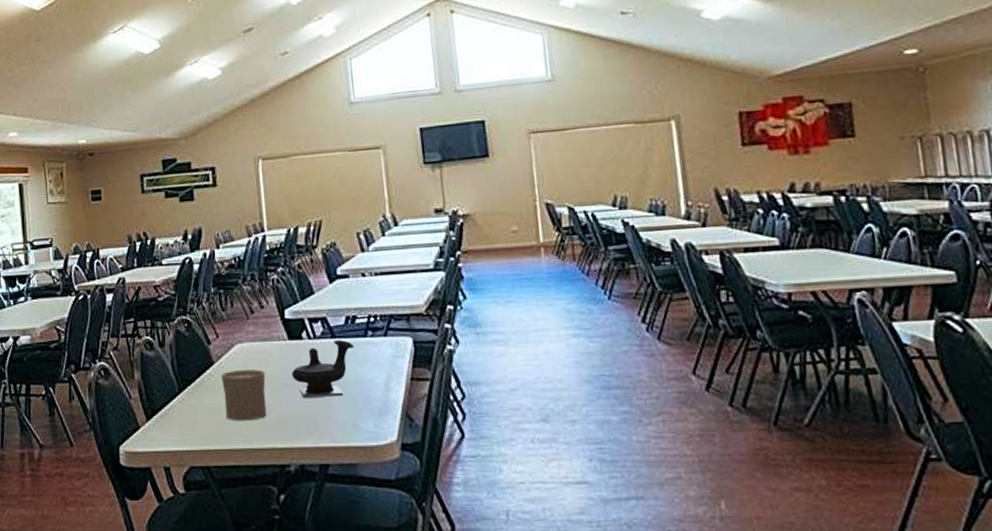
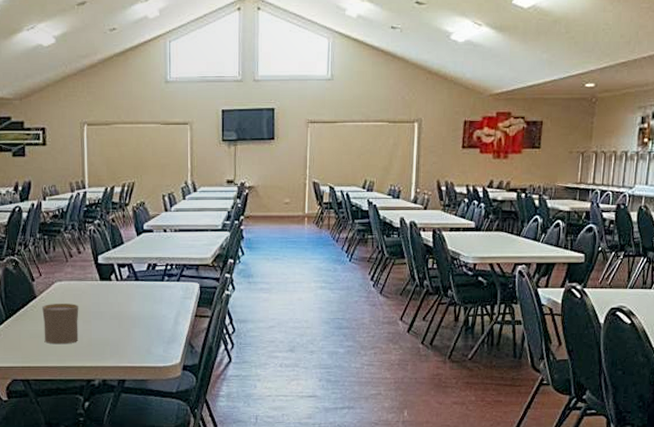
teapot: present [291,339,355,398] -> none [100,282,153,328]

